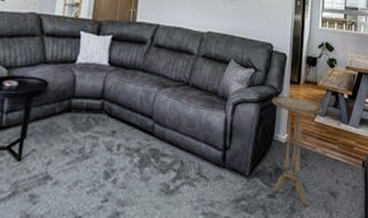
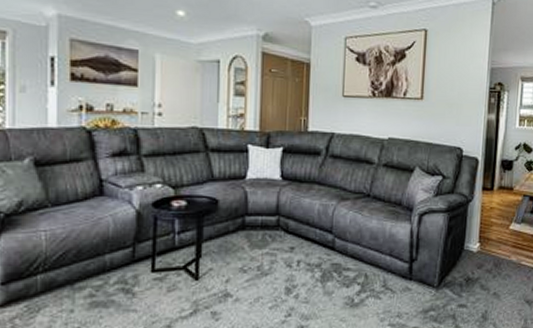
side table: present [270,96,323,207] -> none [461,204,519,315]

